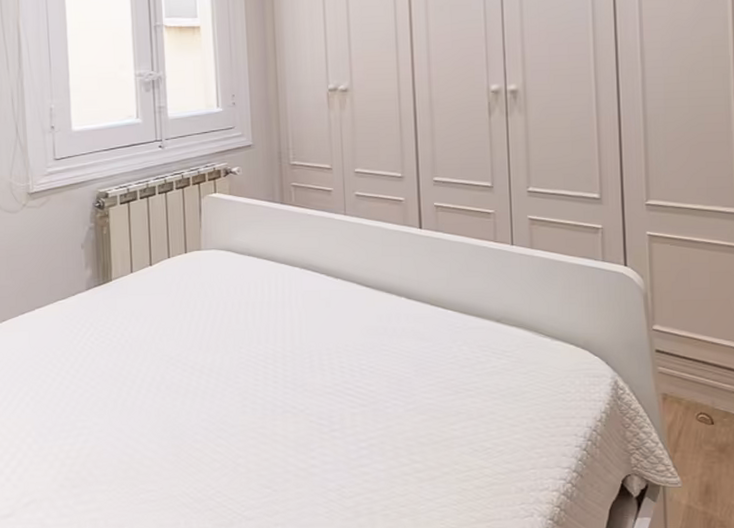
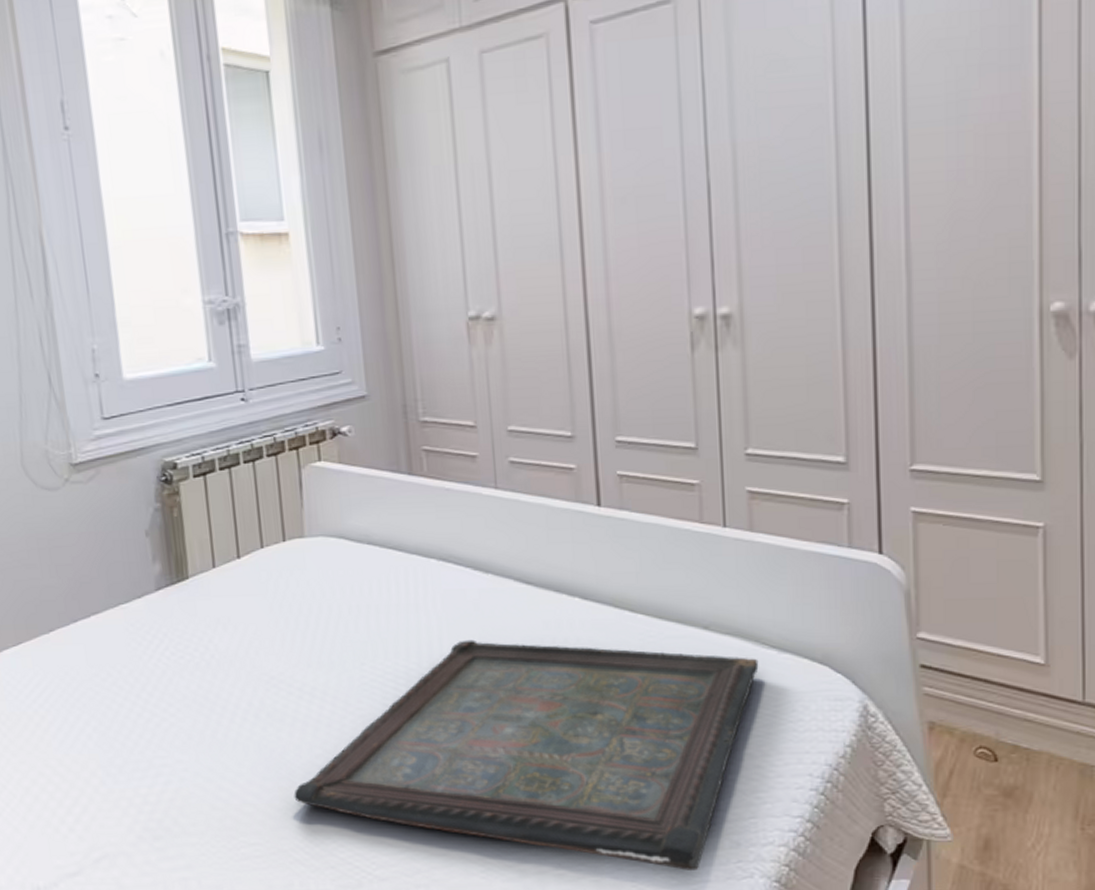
serving tray: none [183,329,537,511] -> present [294,639,759,870]

